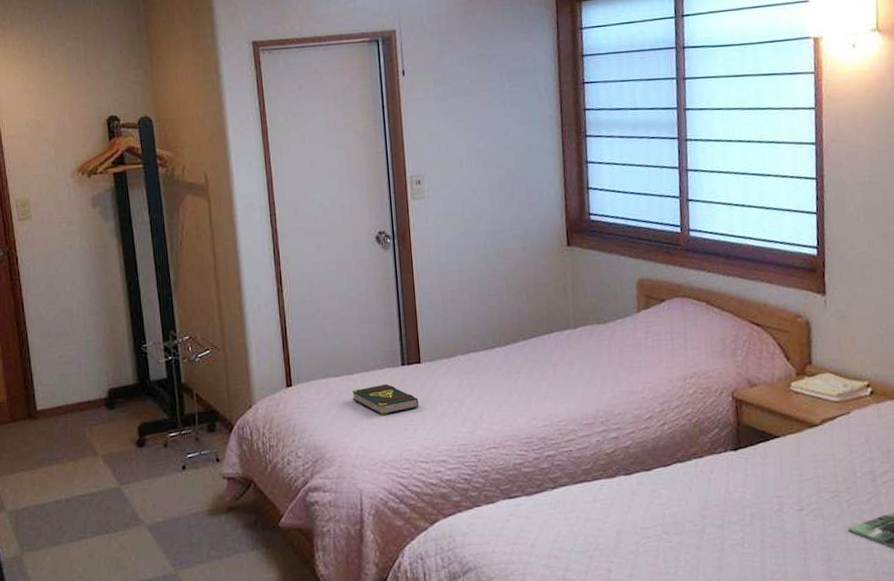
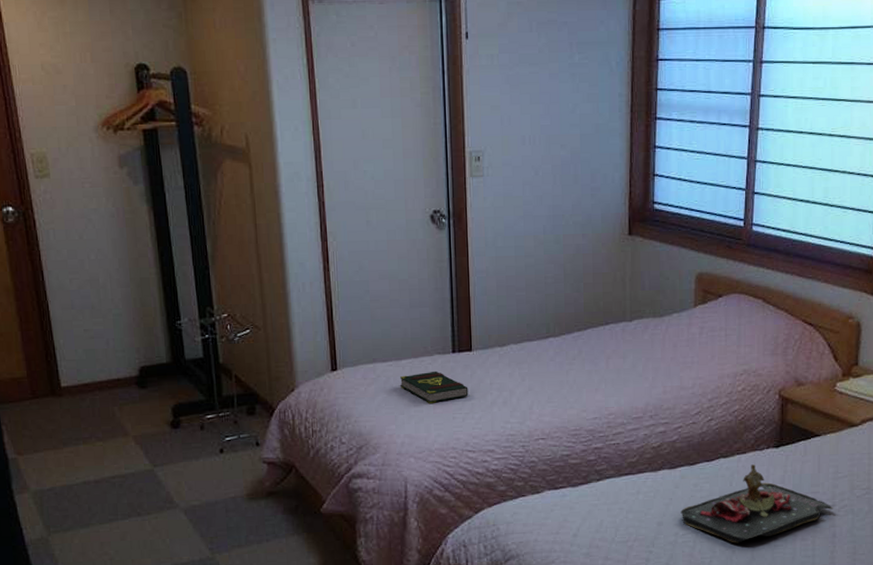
tray: none [640,468,802,552] -> present [680,464,834,543]

